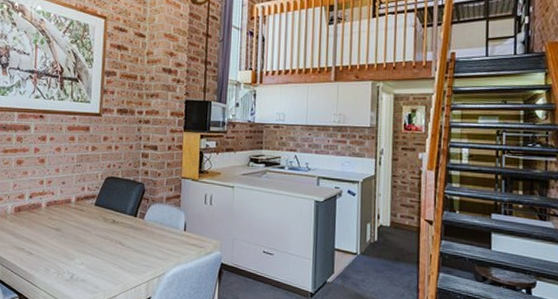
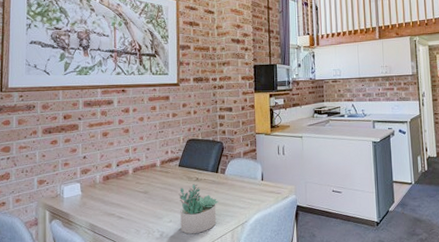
succulent plant: none [92,226,136,281] -> present [179,184,219,234]

